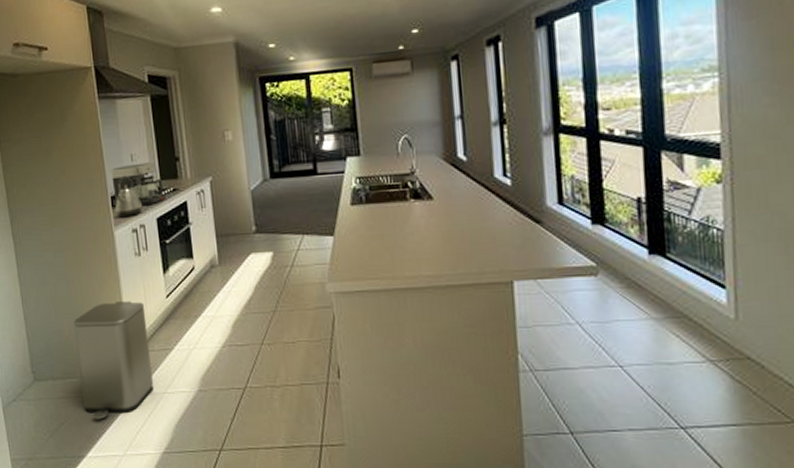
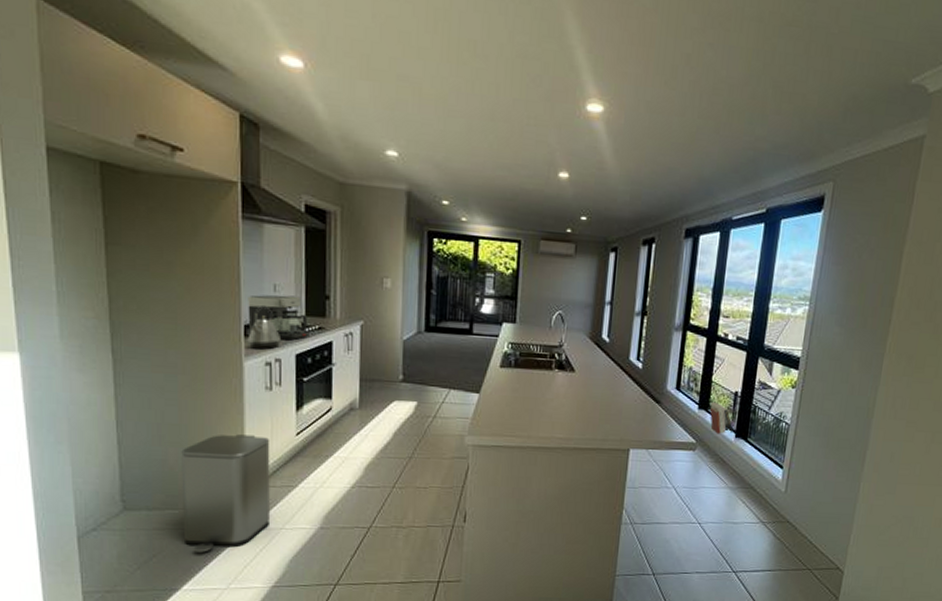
books: none [607,213,644,252] -> present [710,401,734,434]

